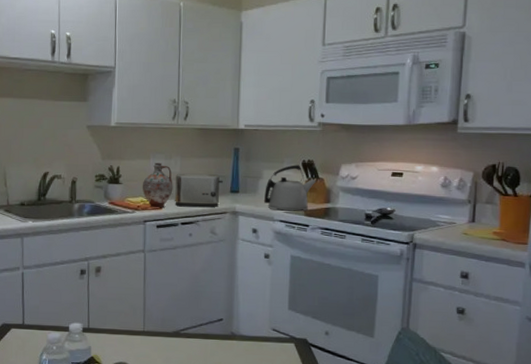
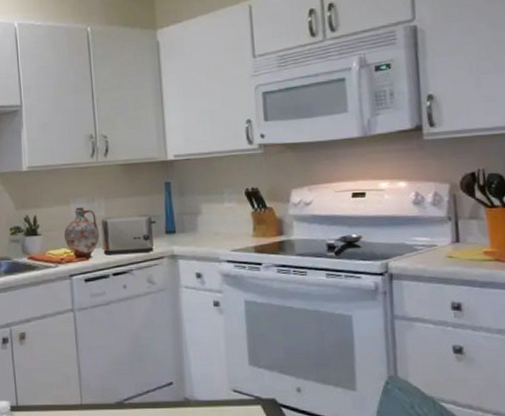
kettle: present [263,165,317,212] -> none [205,194,265,250]

